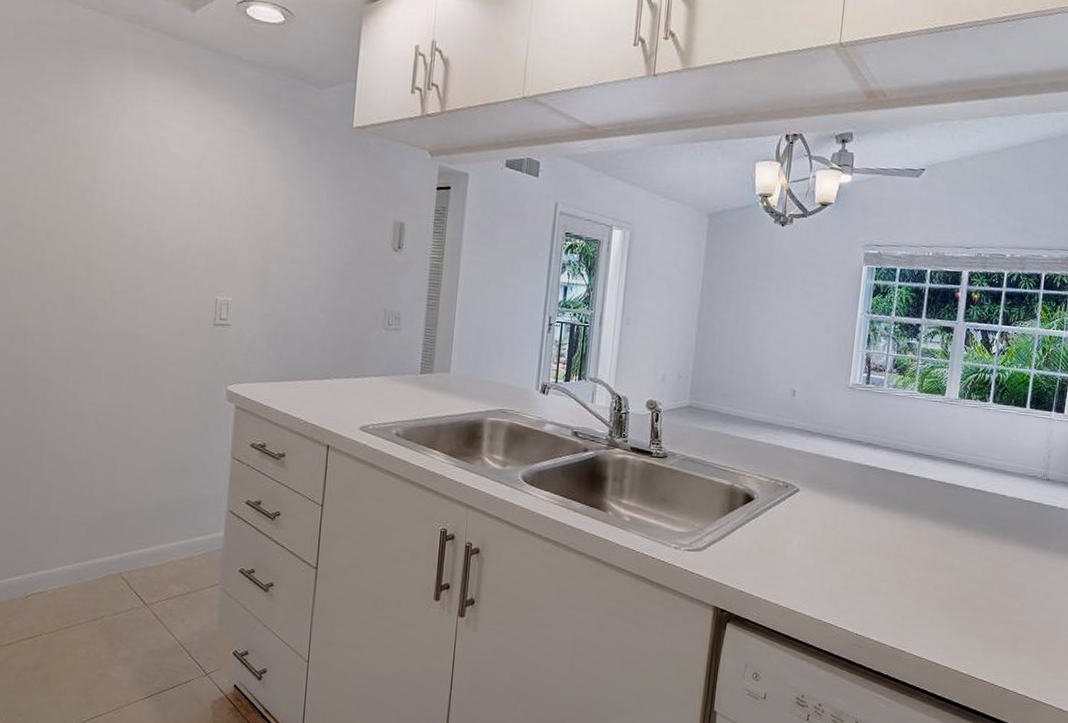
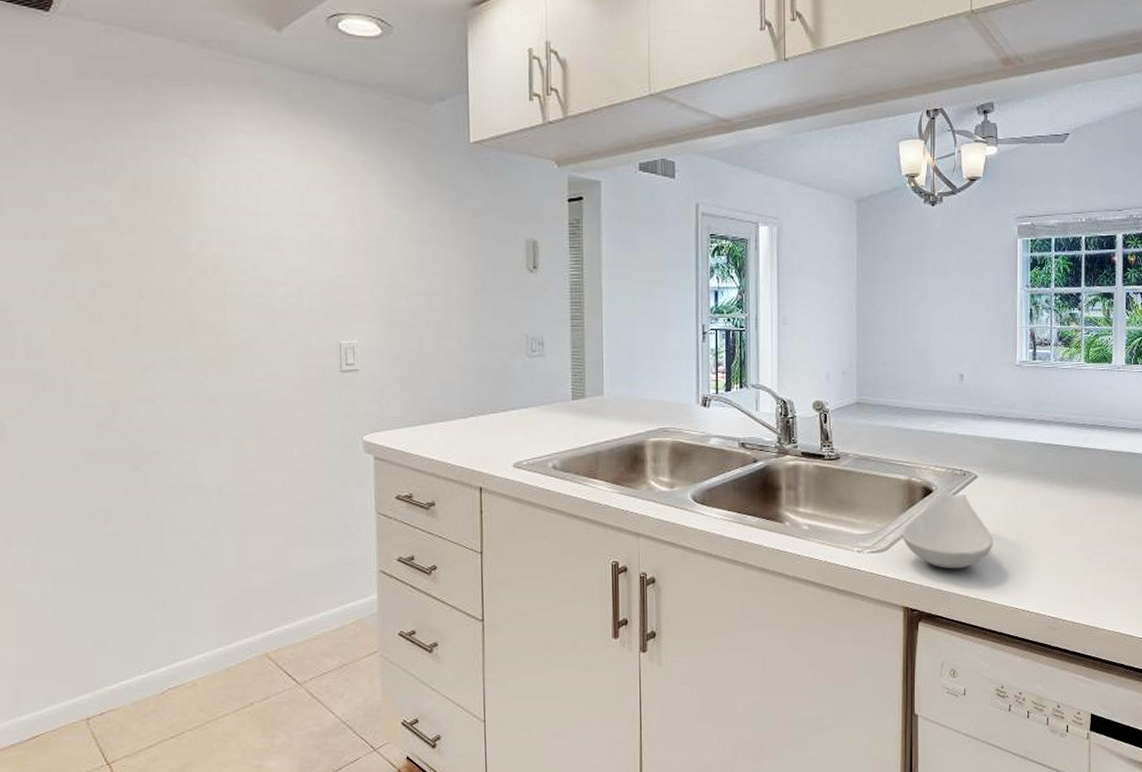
spoon rest: none [718,501,809,577] -> present [901,492,993,569]

